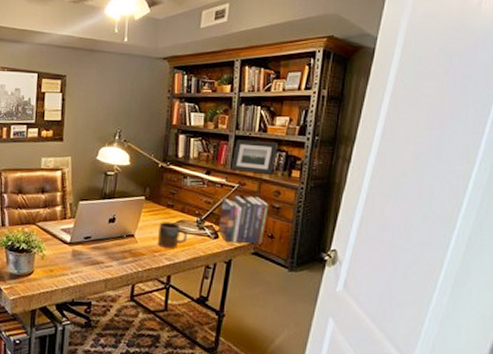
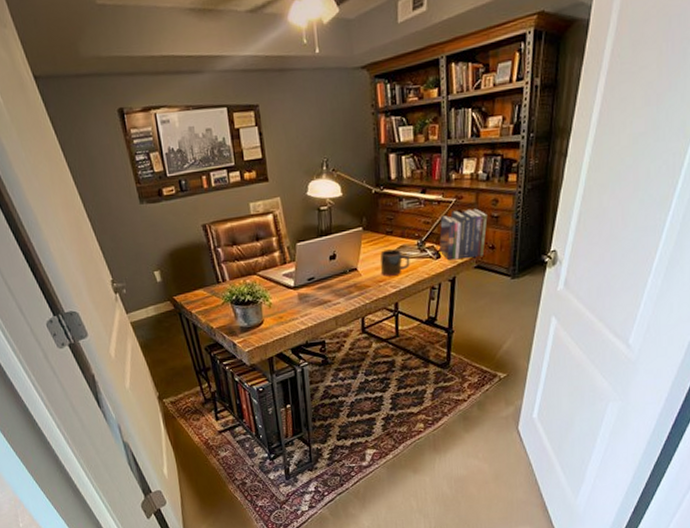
picture frame: present [231,139,279,174] -> none [446,147,493,185]

